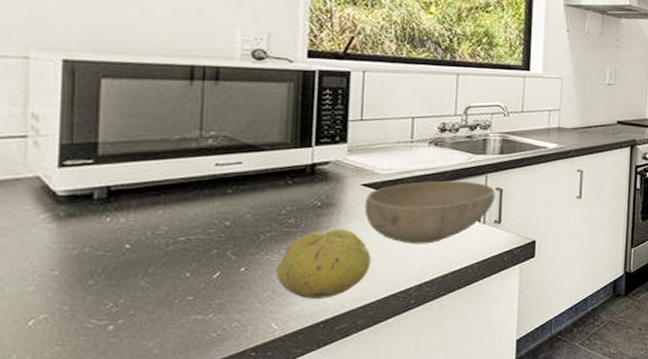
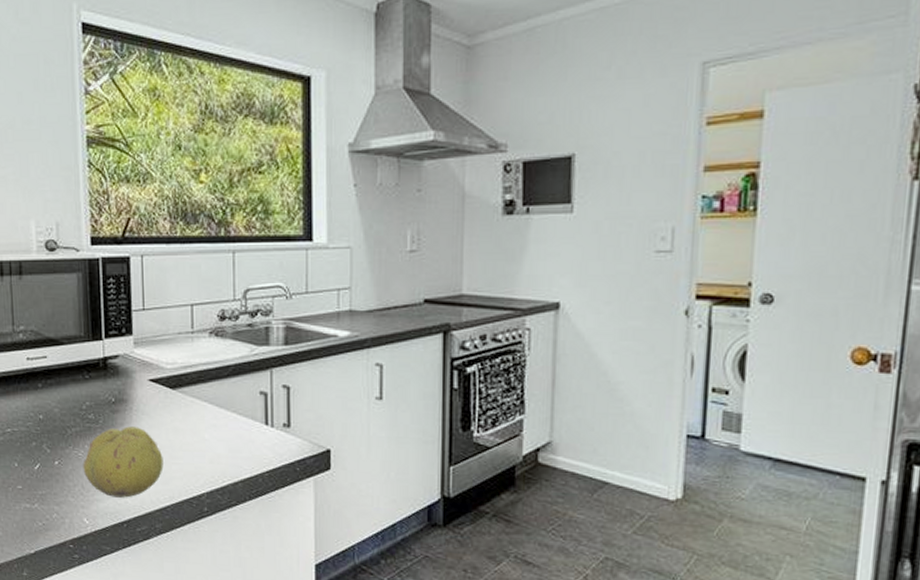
bowl: present [364,180,495,244] -> none [153,375,282,447]

